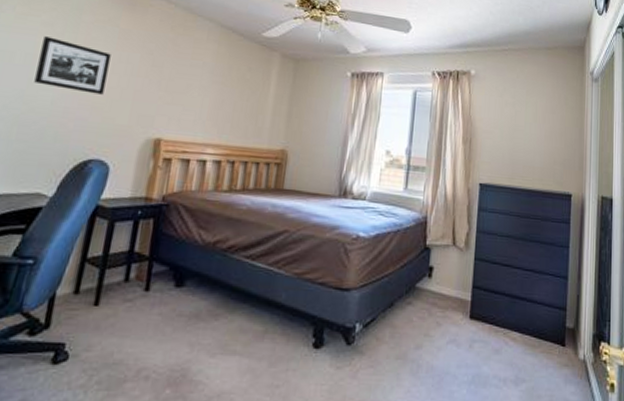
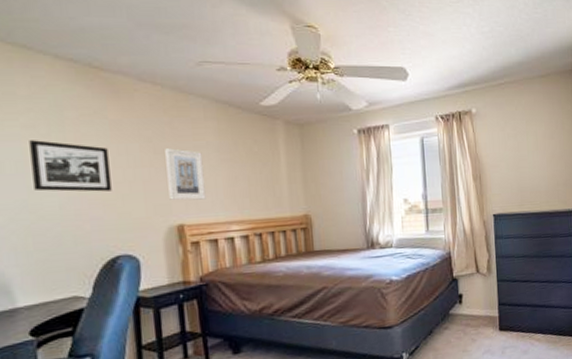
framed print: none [154,63,196,118] -> present [165,148,206,201]

